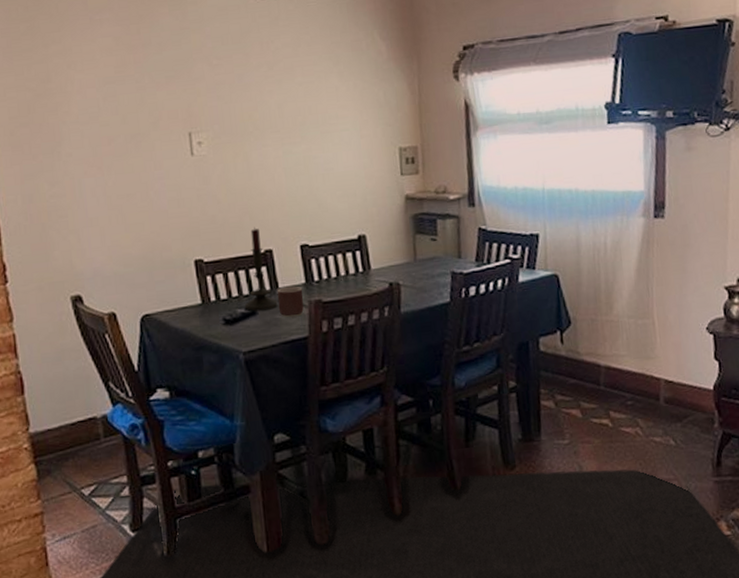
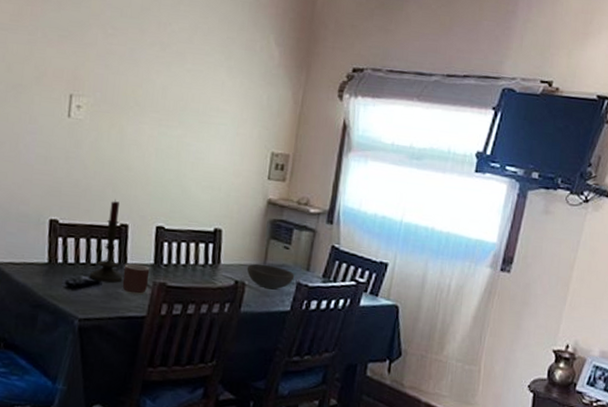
bowl: none [398,260,448,284] -> present [246,264,295,289]

